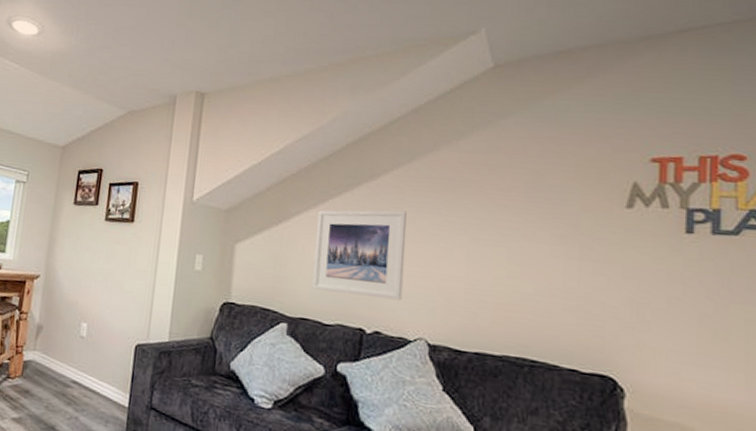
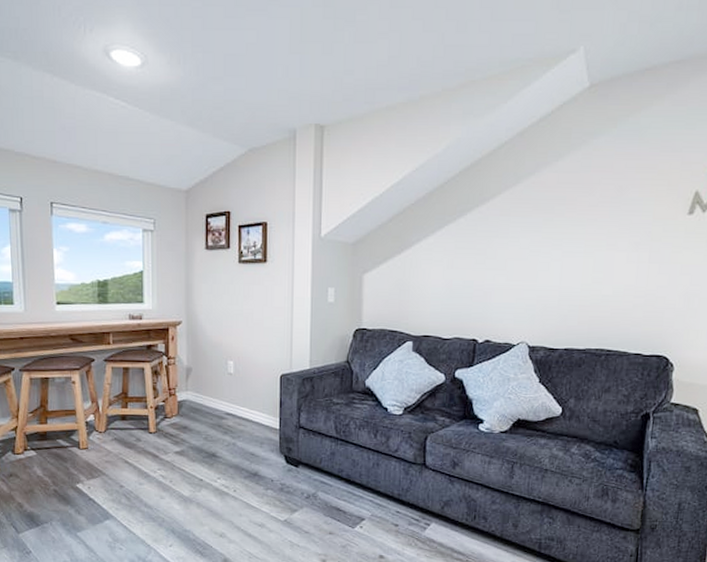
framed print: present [312,210,407,301] -> none [433,231,512,312]

